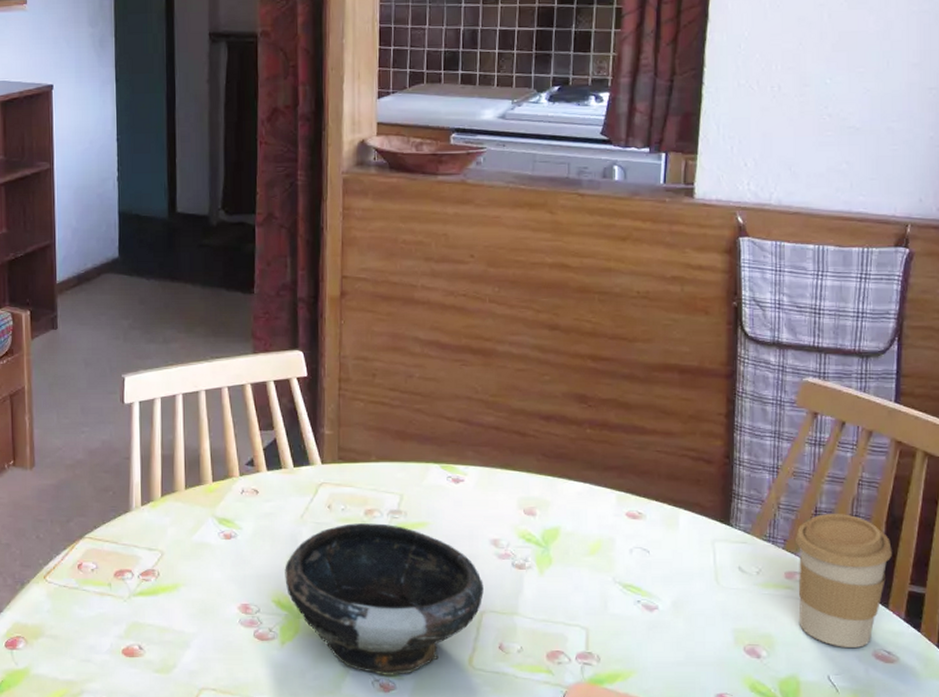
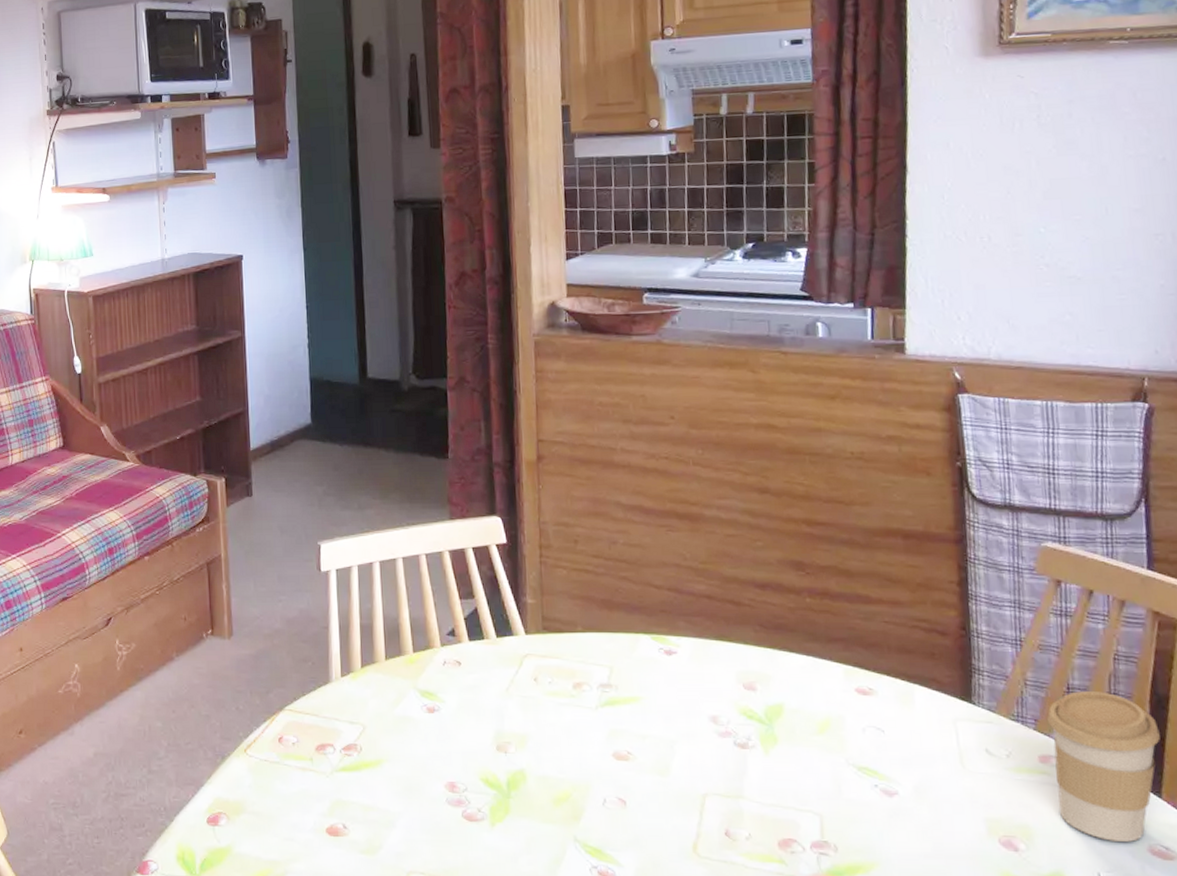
bowl: present [285,523,484,675] -> none [491,697,705,862]

